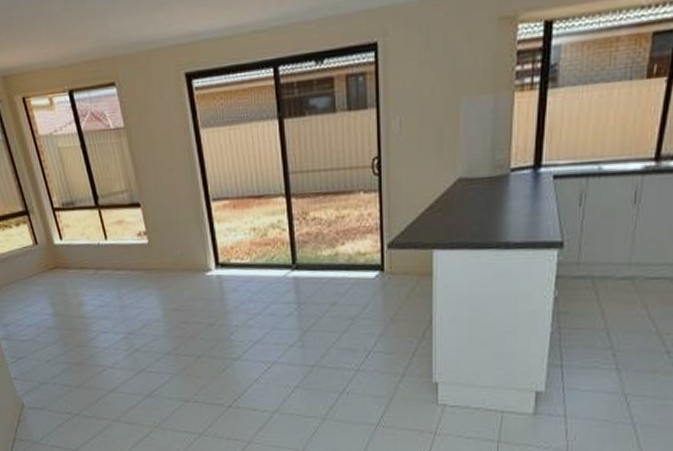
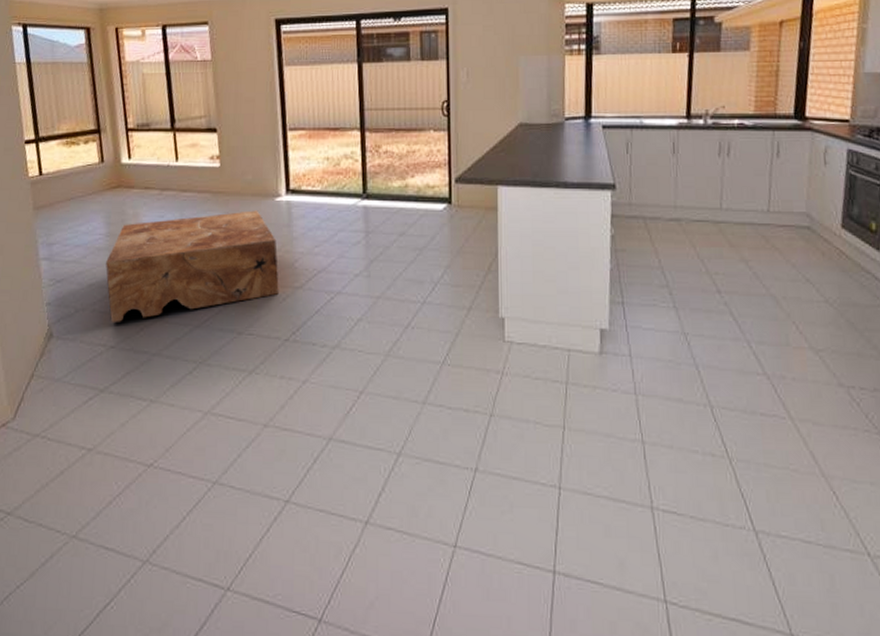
coffee table: none [57,286,218,394] -> present [106,210,279,324]

